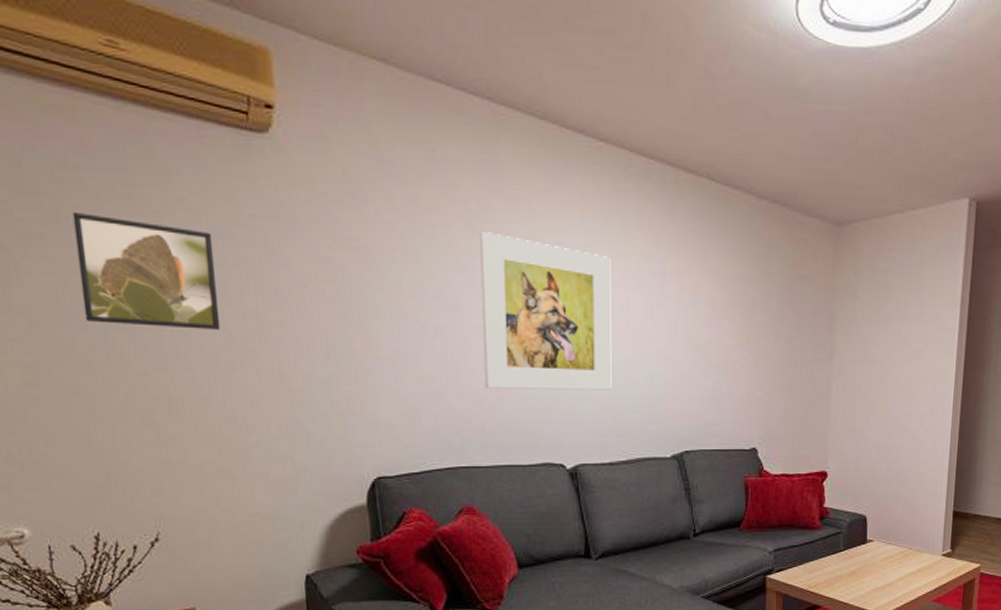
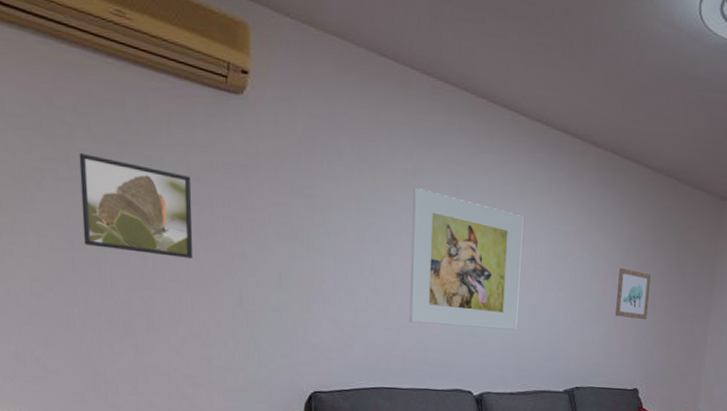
wall art: none [725,310,762,369] -> present [615,267,651,320]

